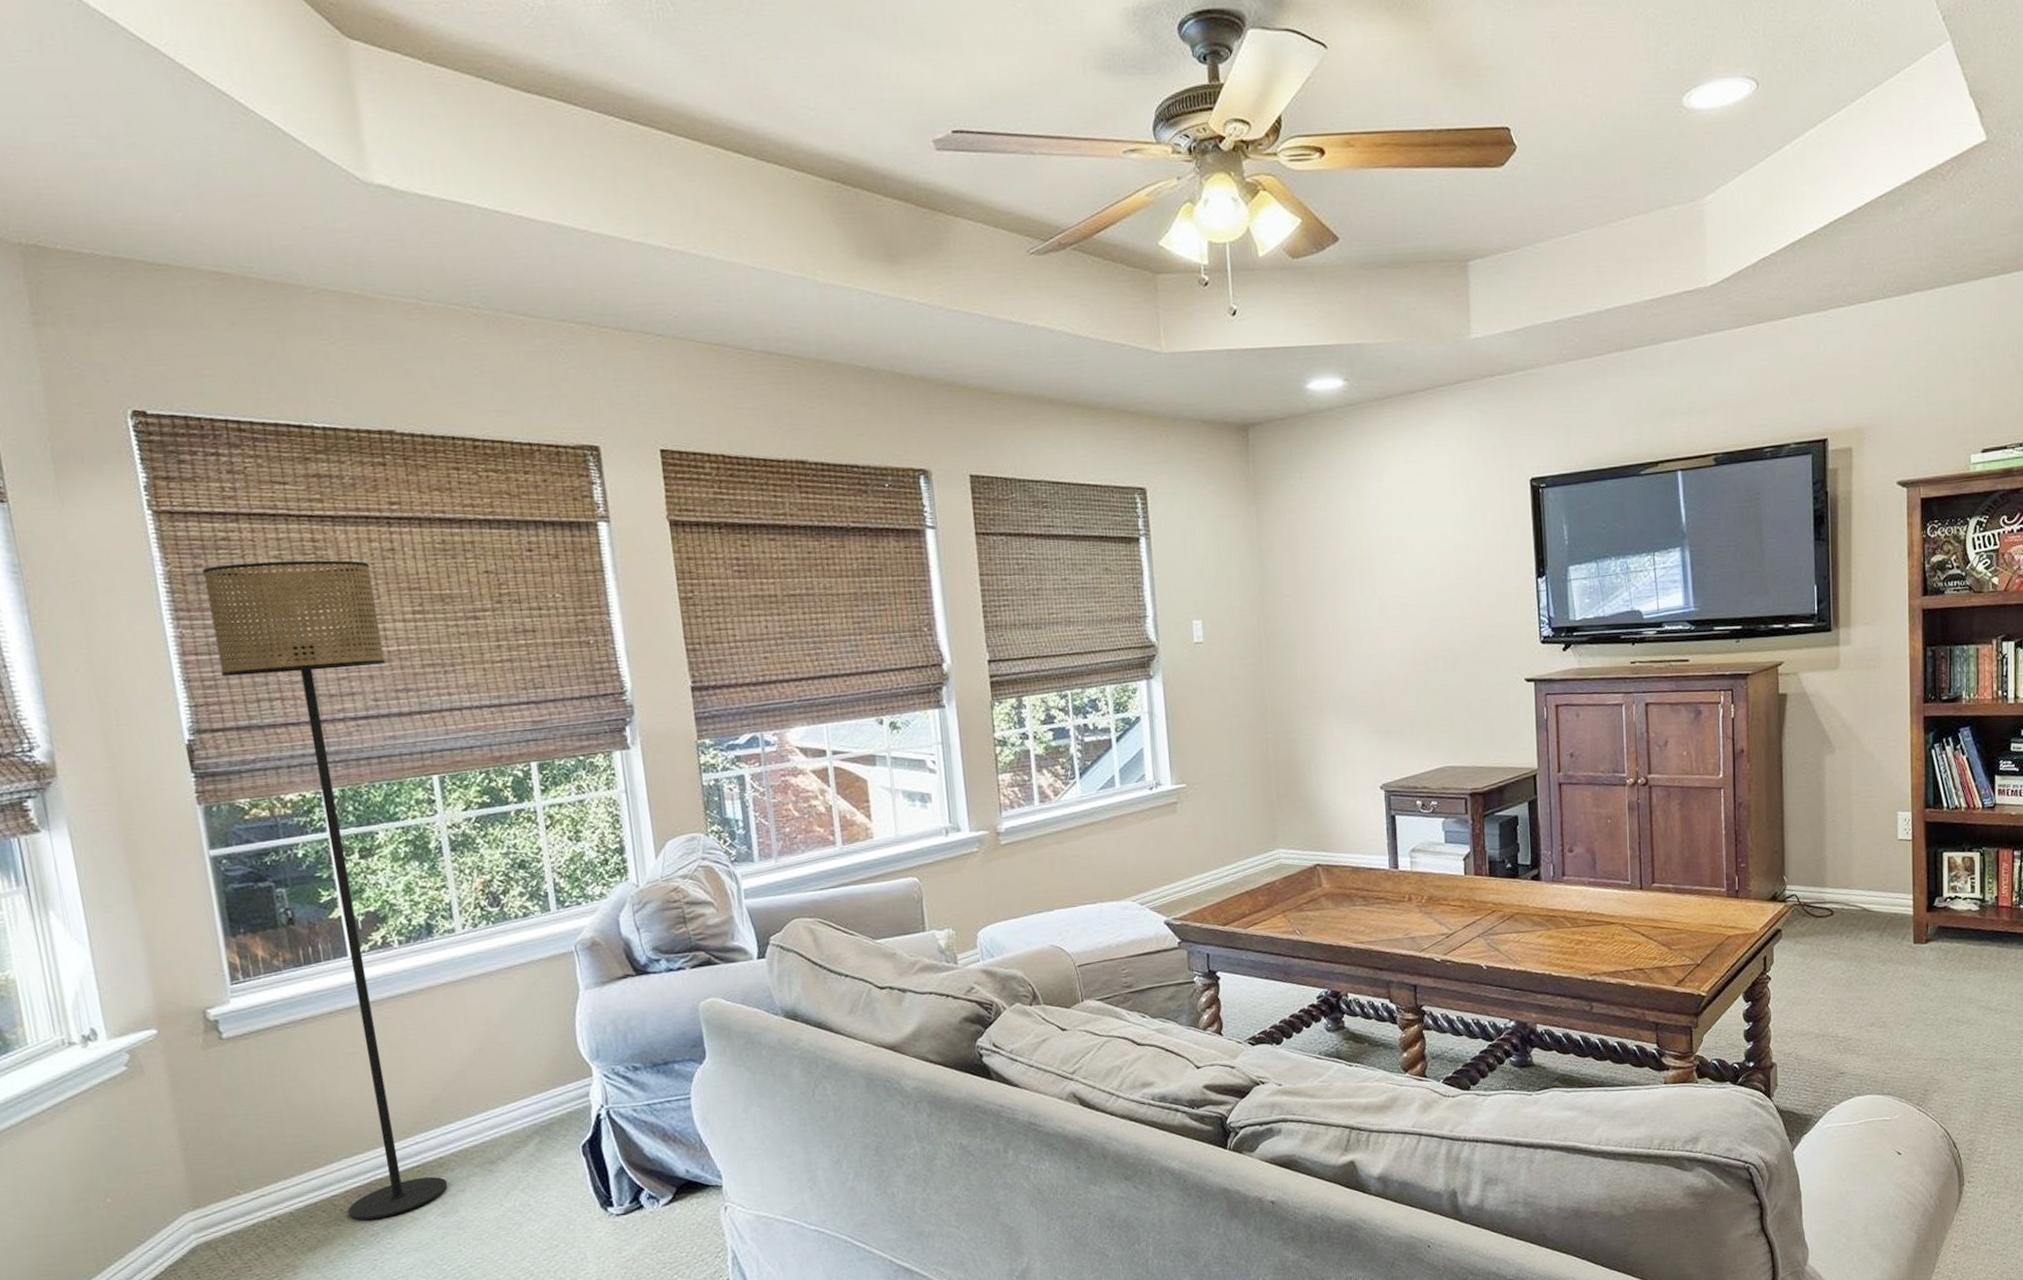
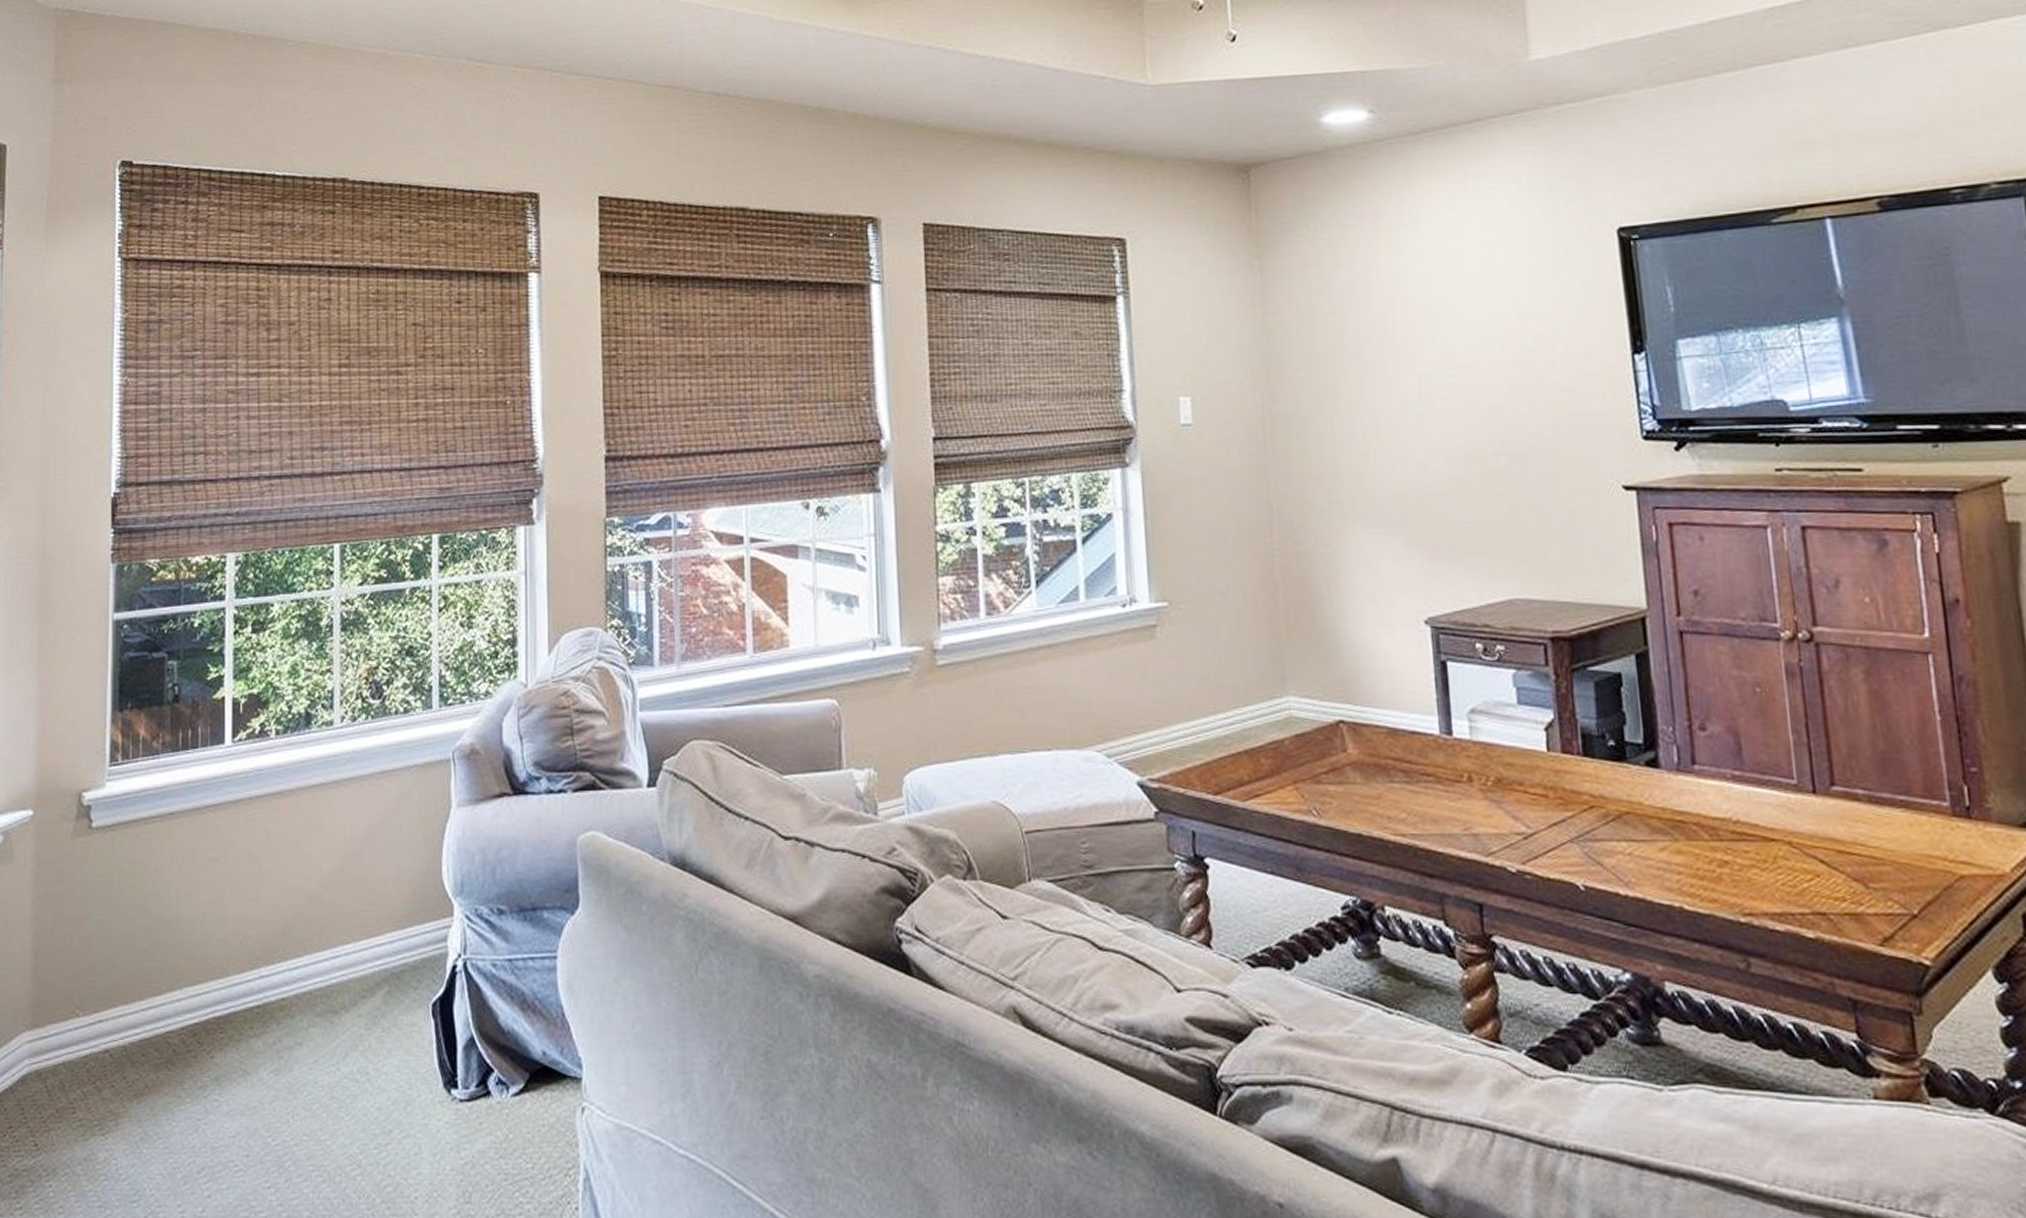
floor lamp: present [202,560,448,1221] -> none [155,309,306,1068]

